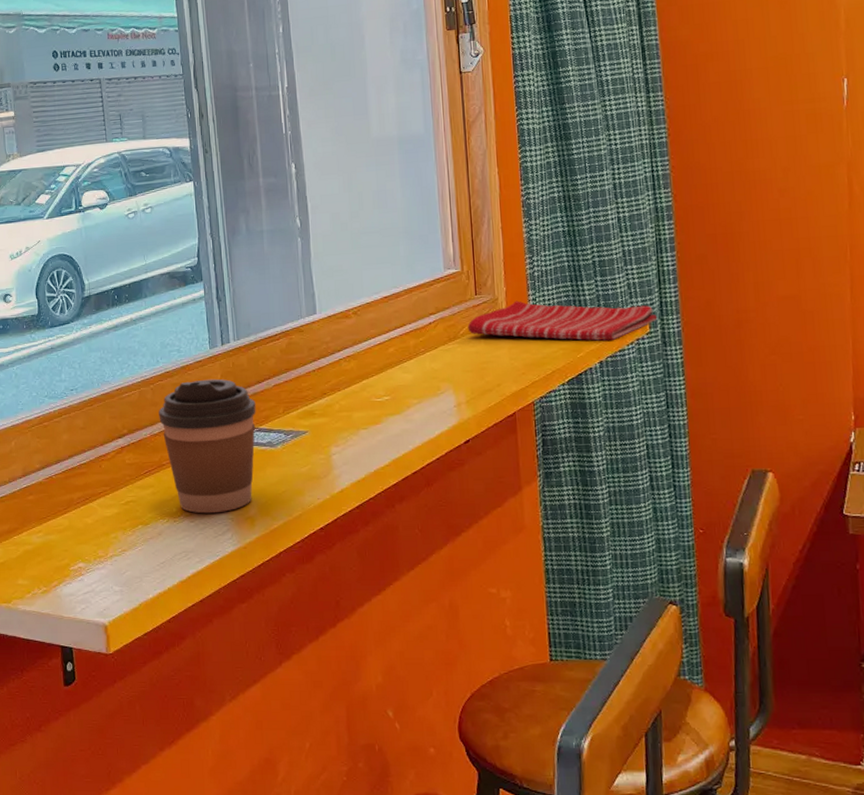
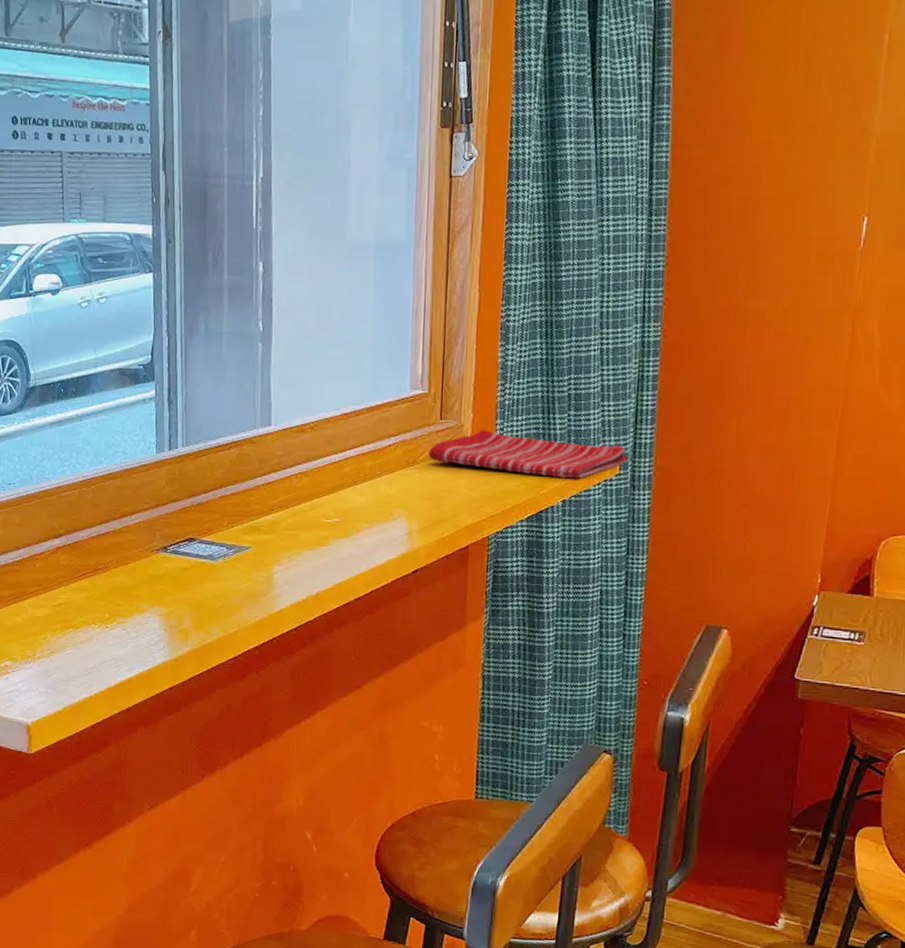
coffee cup: present [159,379,256,514] -> none [98,484,200,623]

